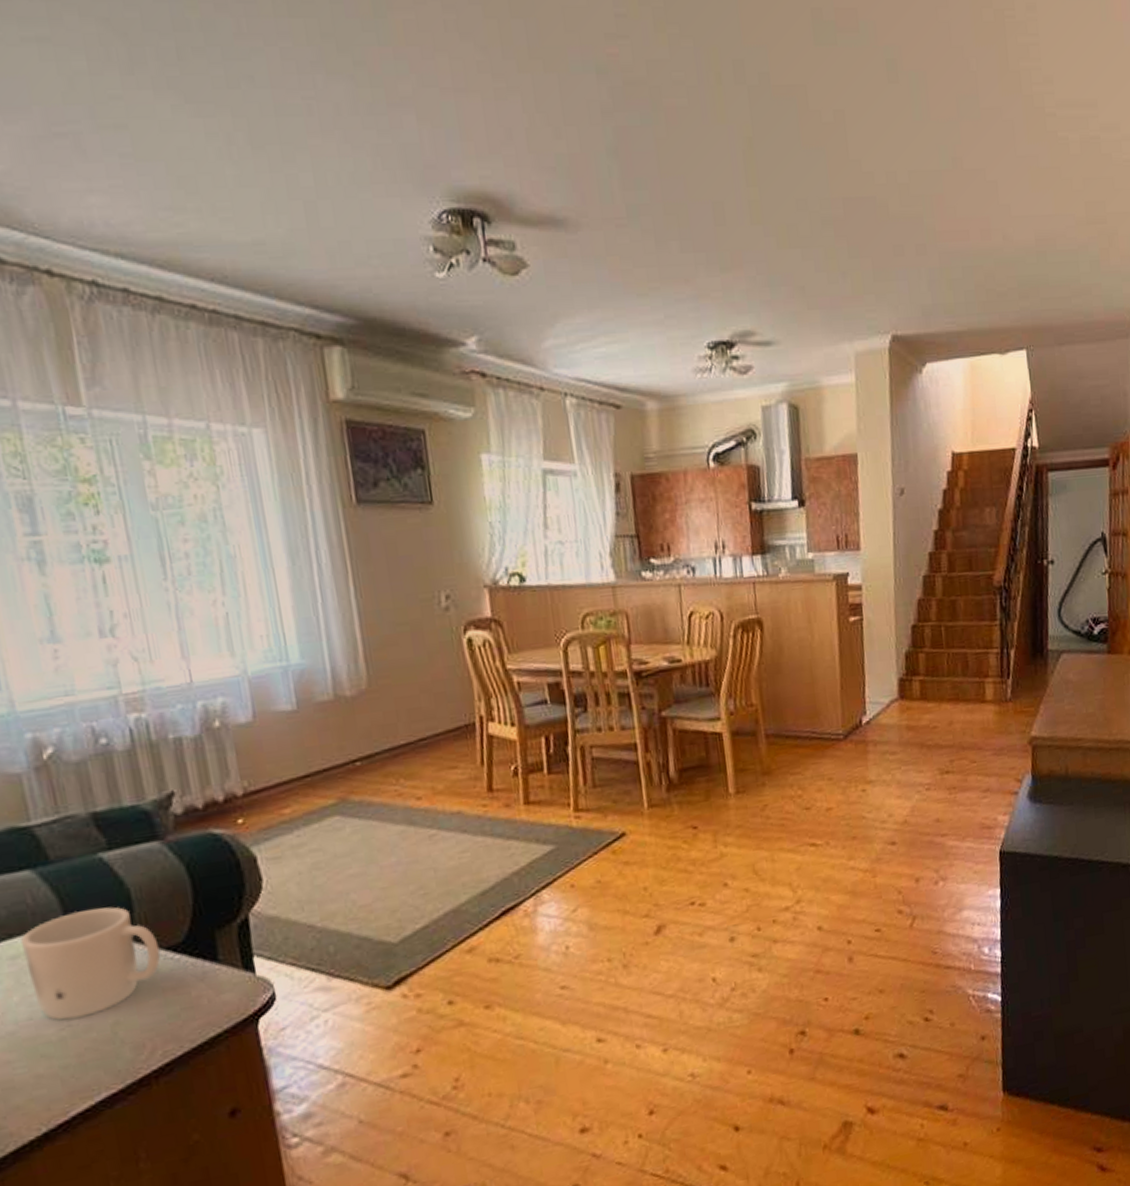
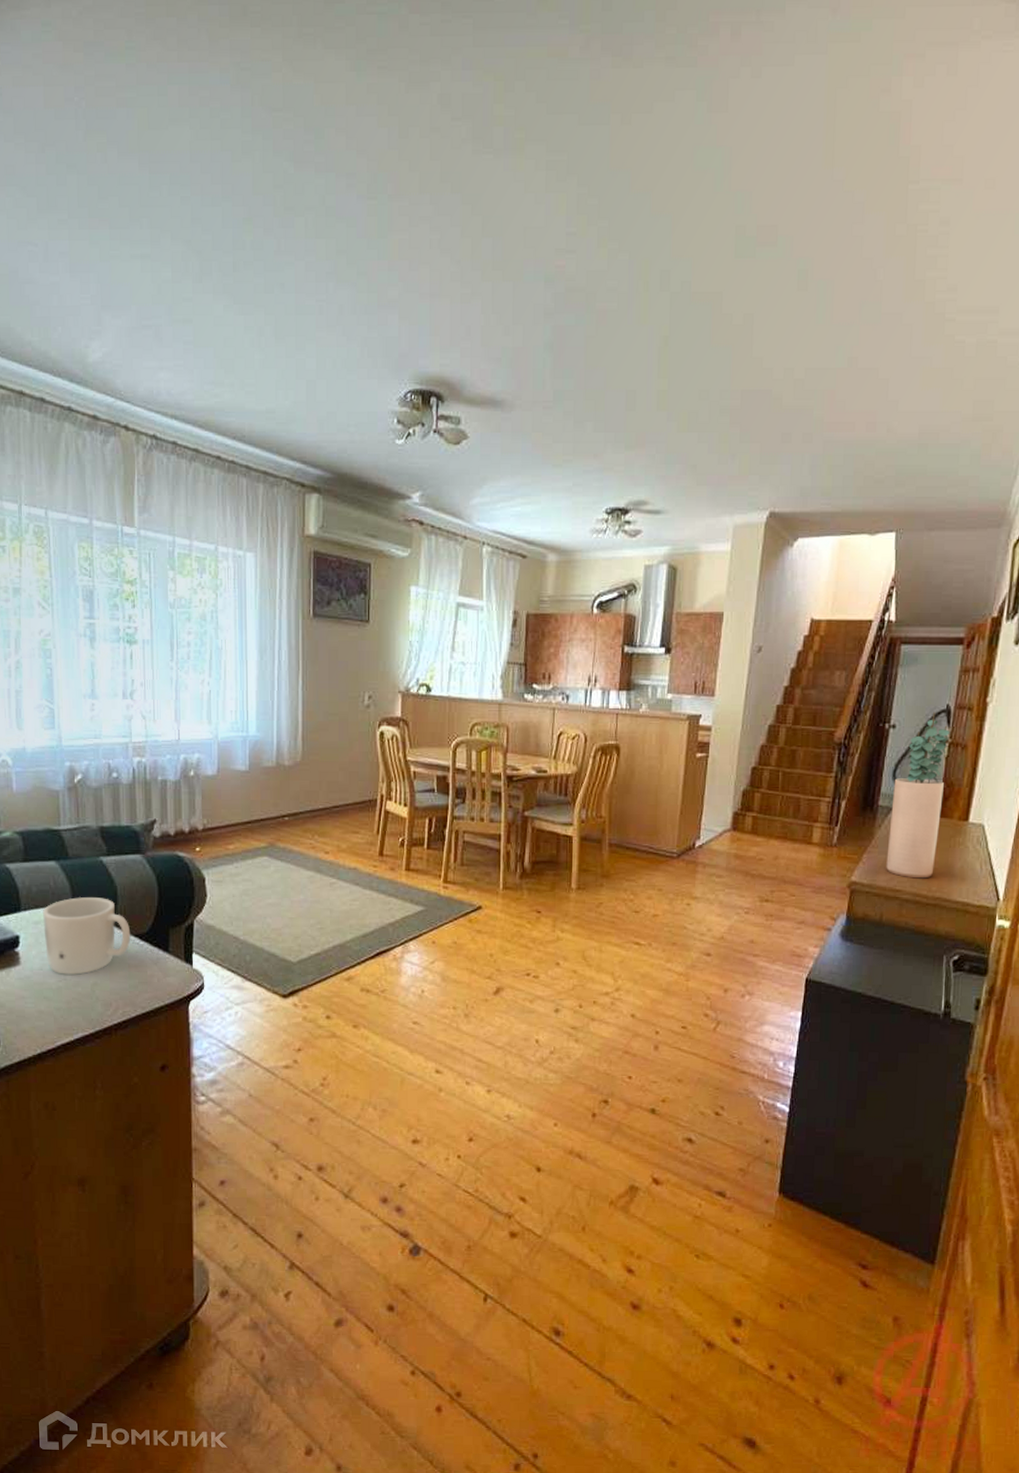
vase: none [1060,541,1112,724] -> present [886,711,950,879]

